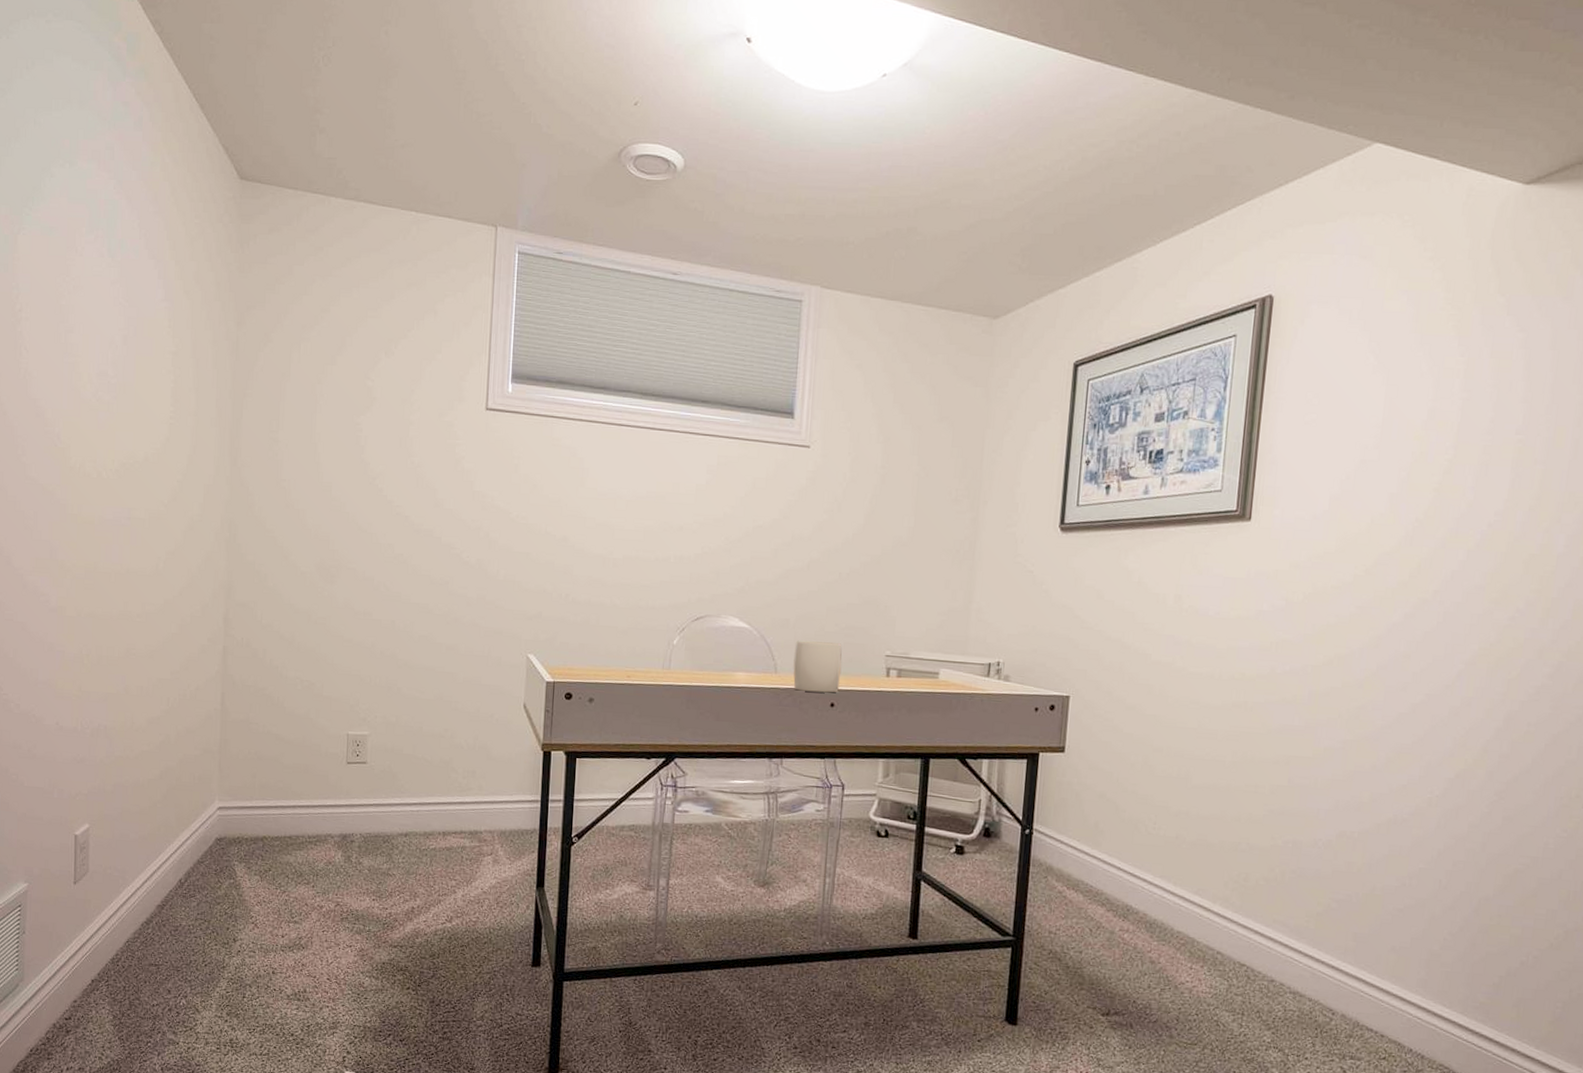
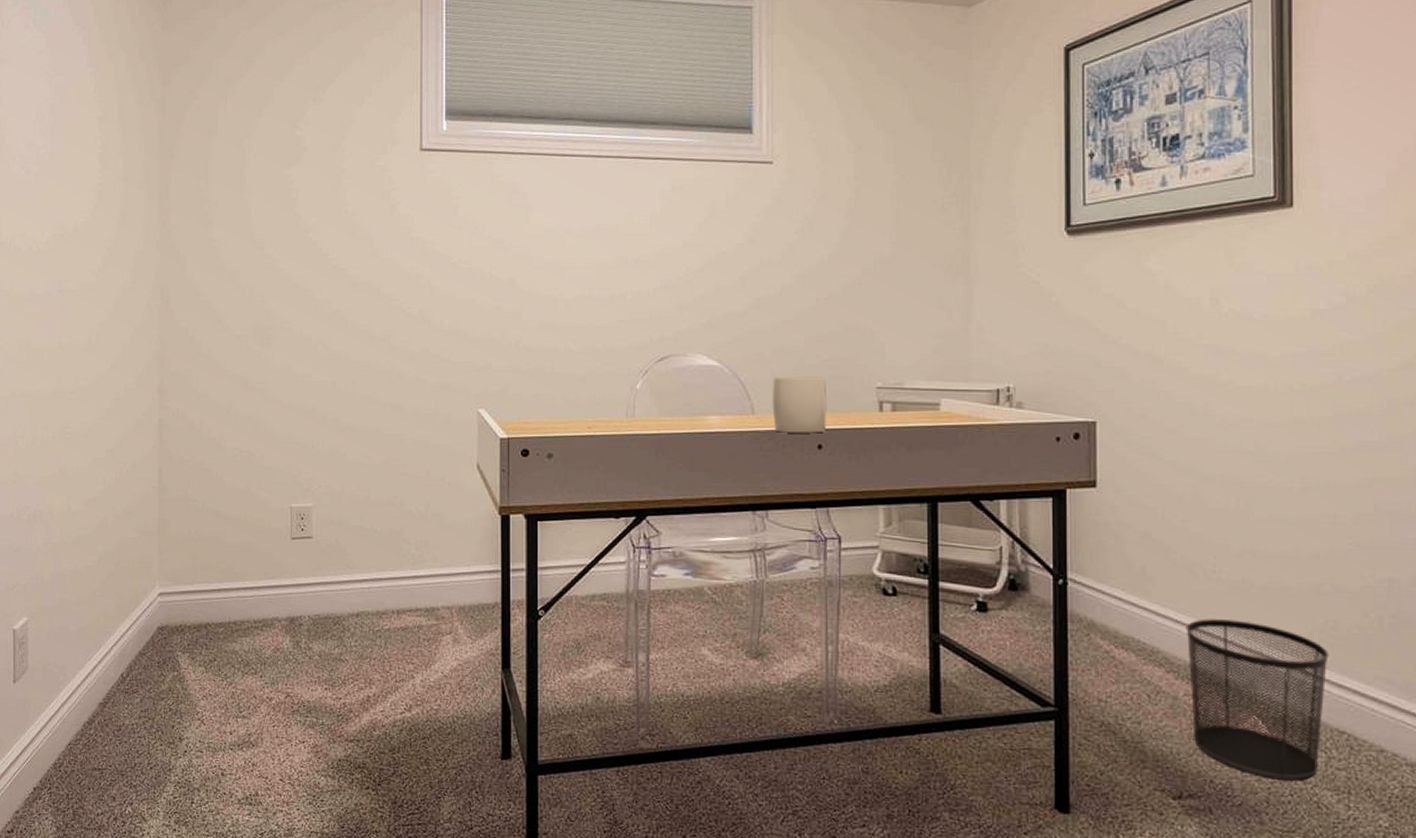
waste bin: none [1124,867,1239,1004] -> present [1186,619,1329,781]

